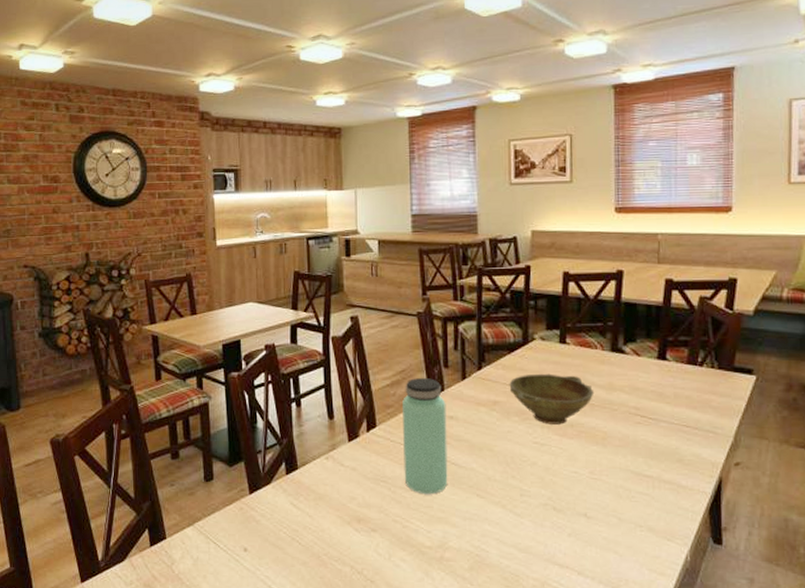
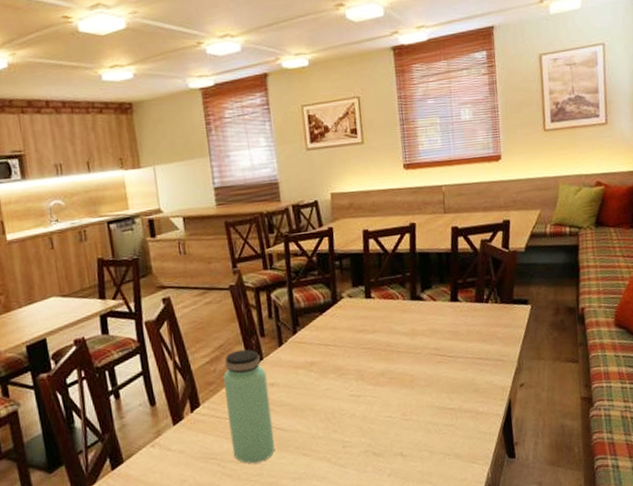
bowl: present [509,373,595,425] -> none [323,327,400,377]

